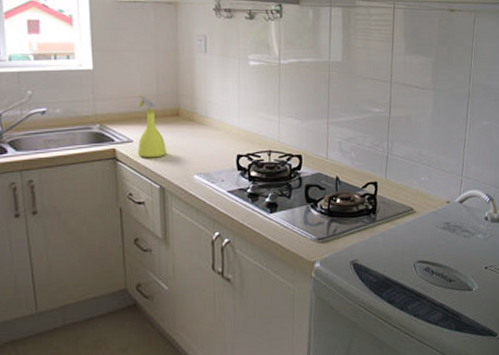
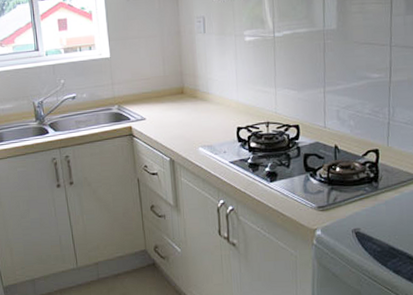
spray bottle: present [137,95,167,158] -> none [149,76,174,134]

